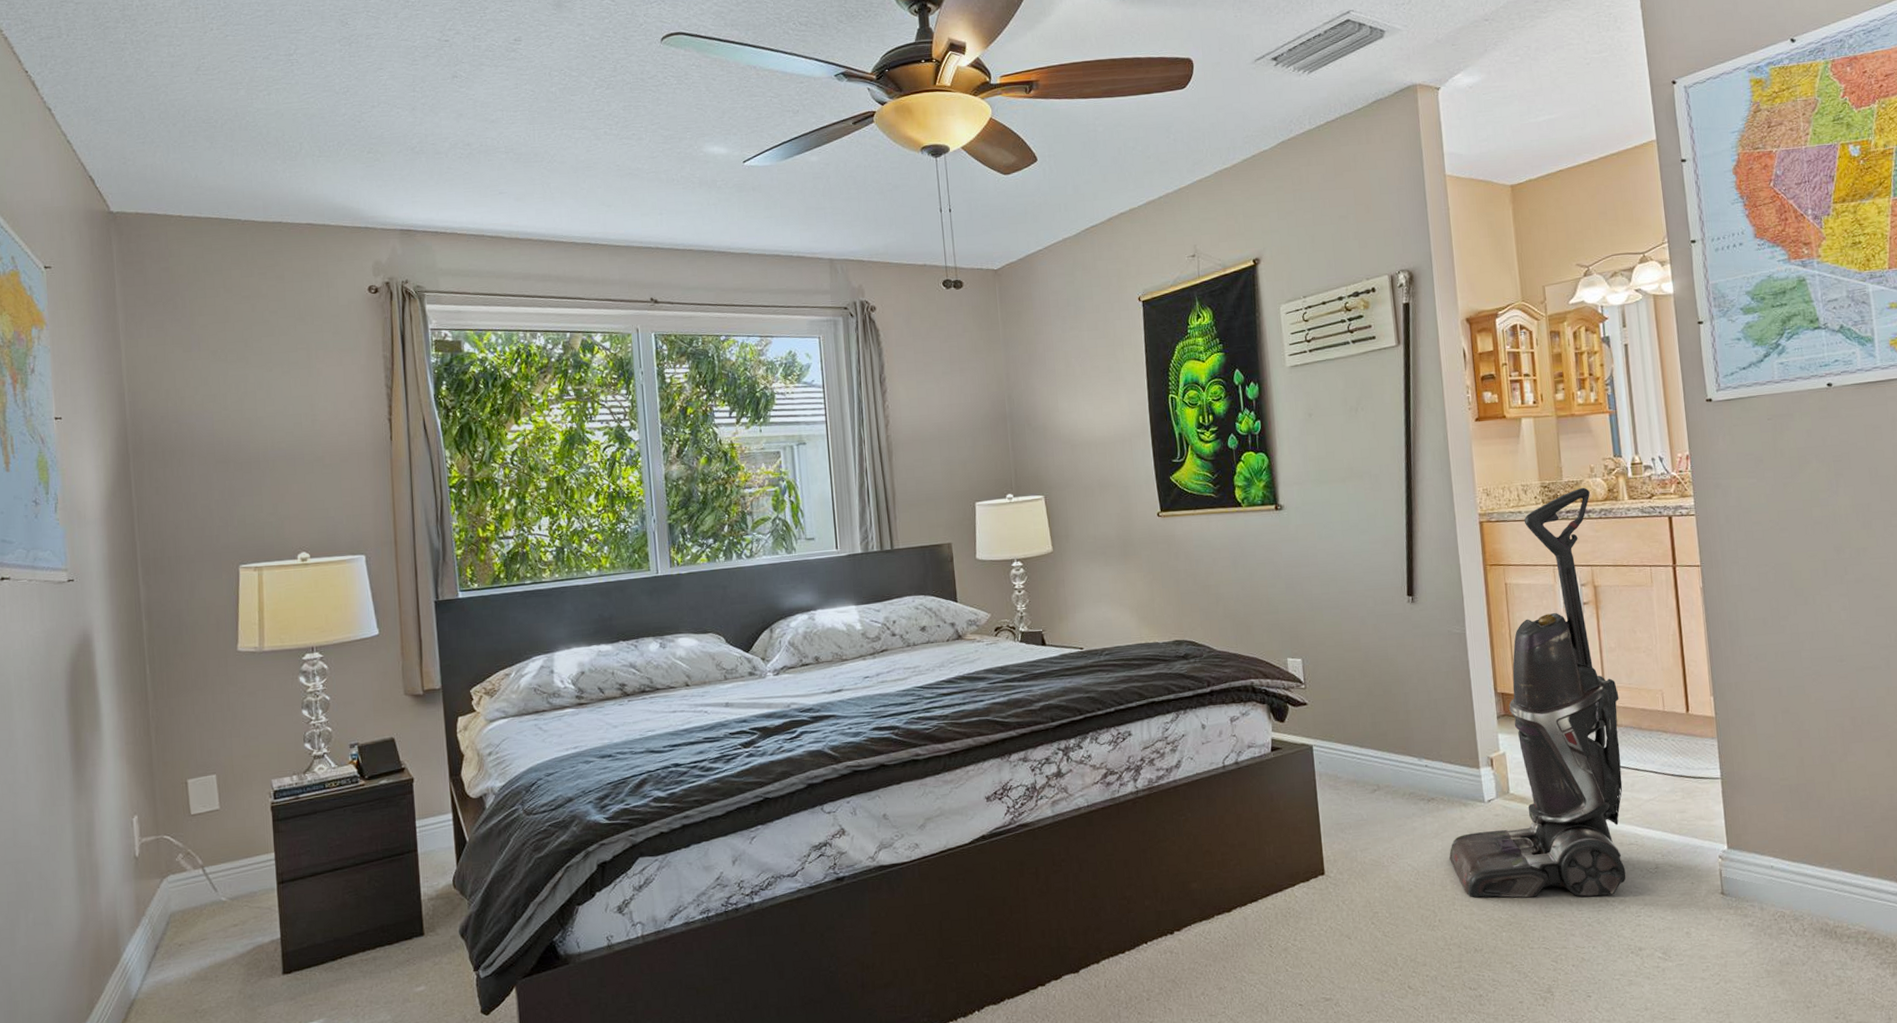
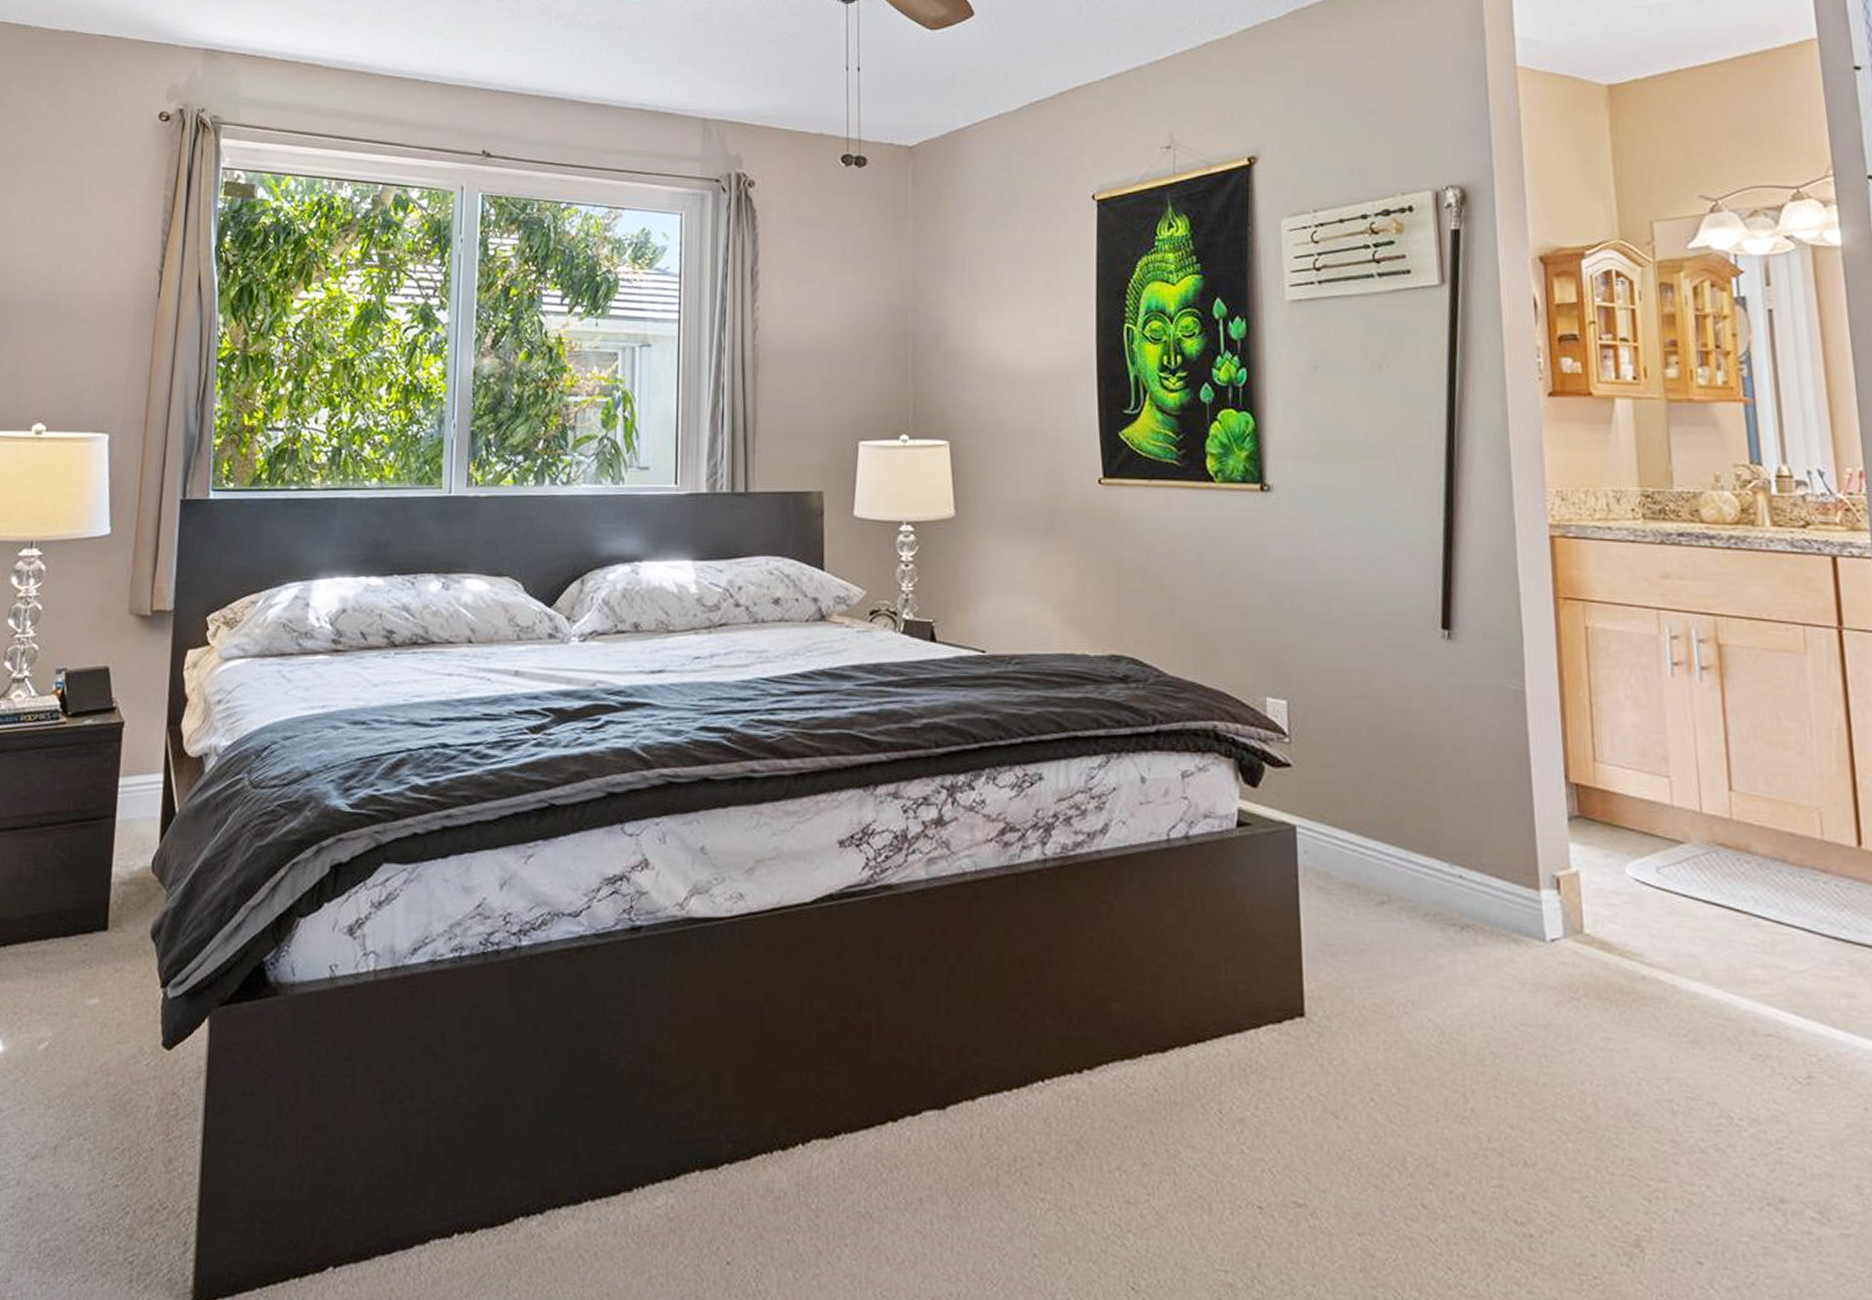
vacuum cleaner: present [1449,487,1626,898] -> none [1490,502,1761,1110]

